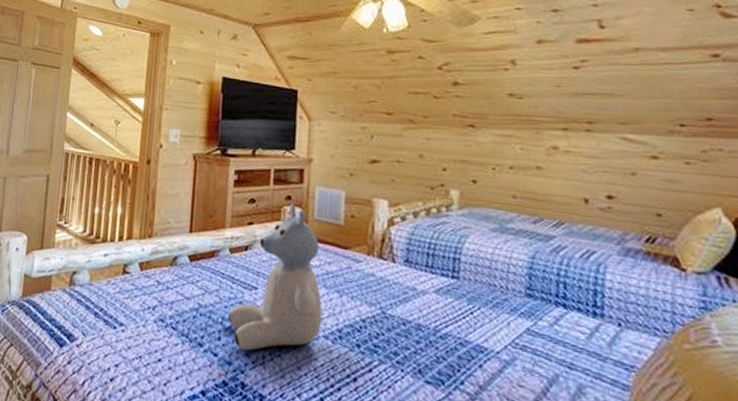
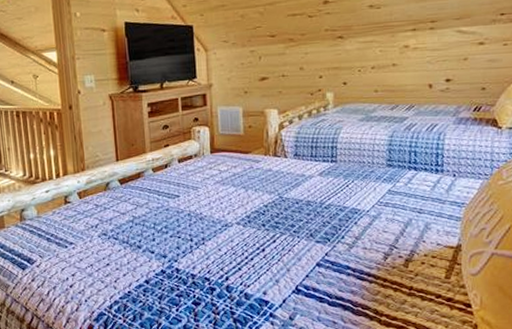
stuffed bear: present [227,203,322,351] -> none [158,123,234,244]

